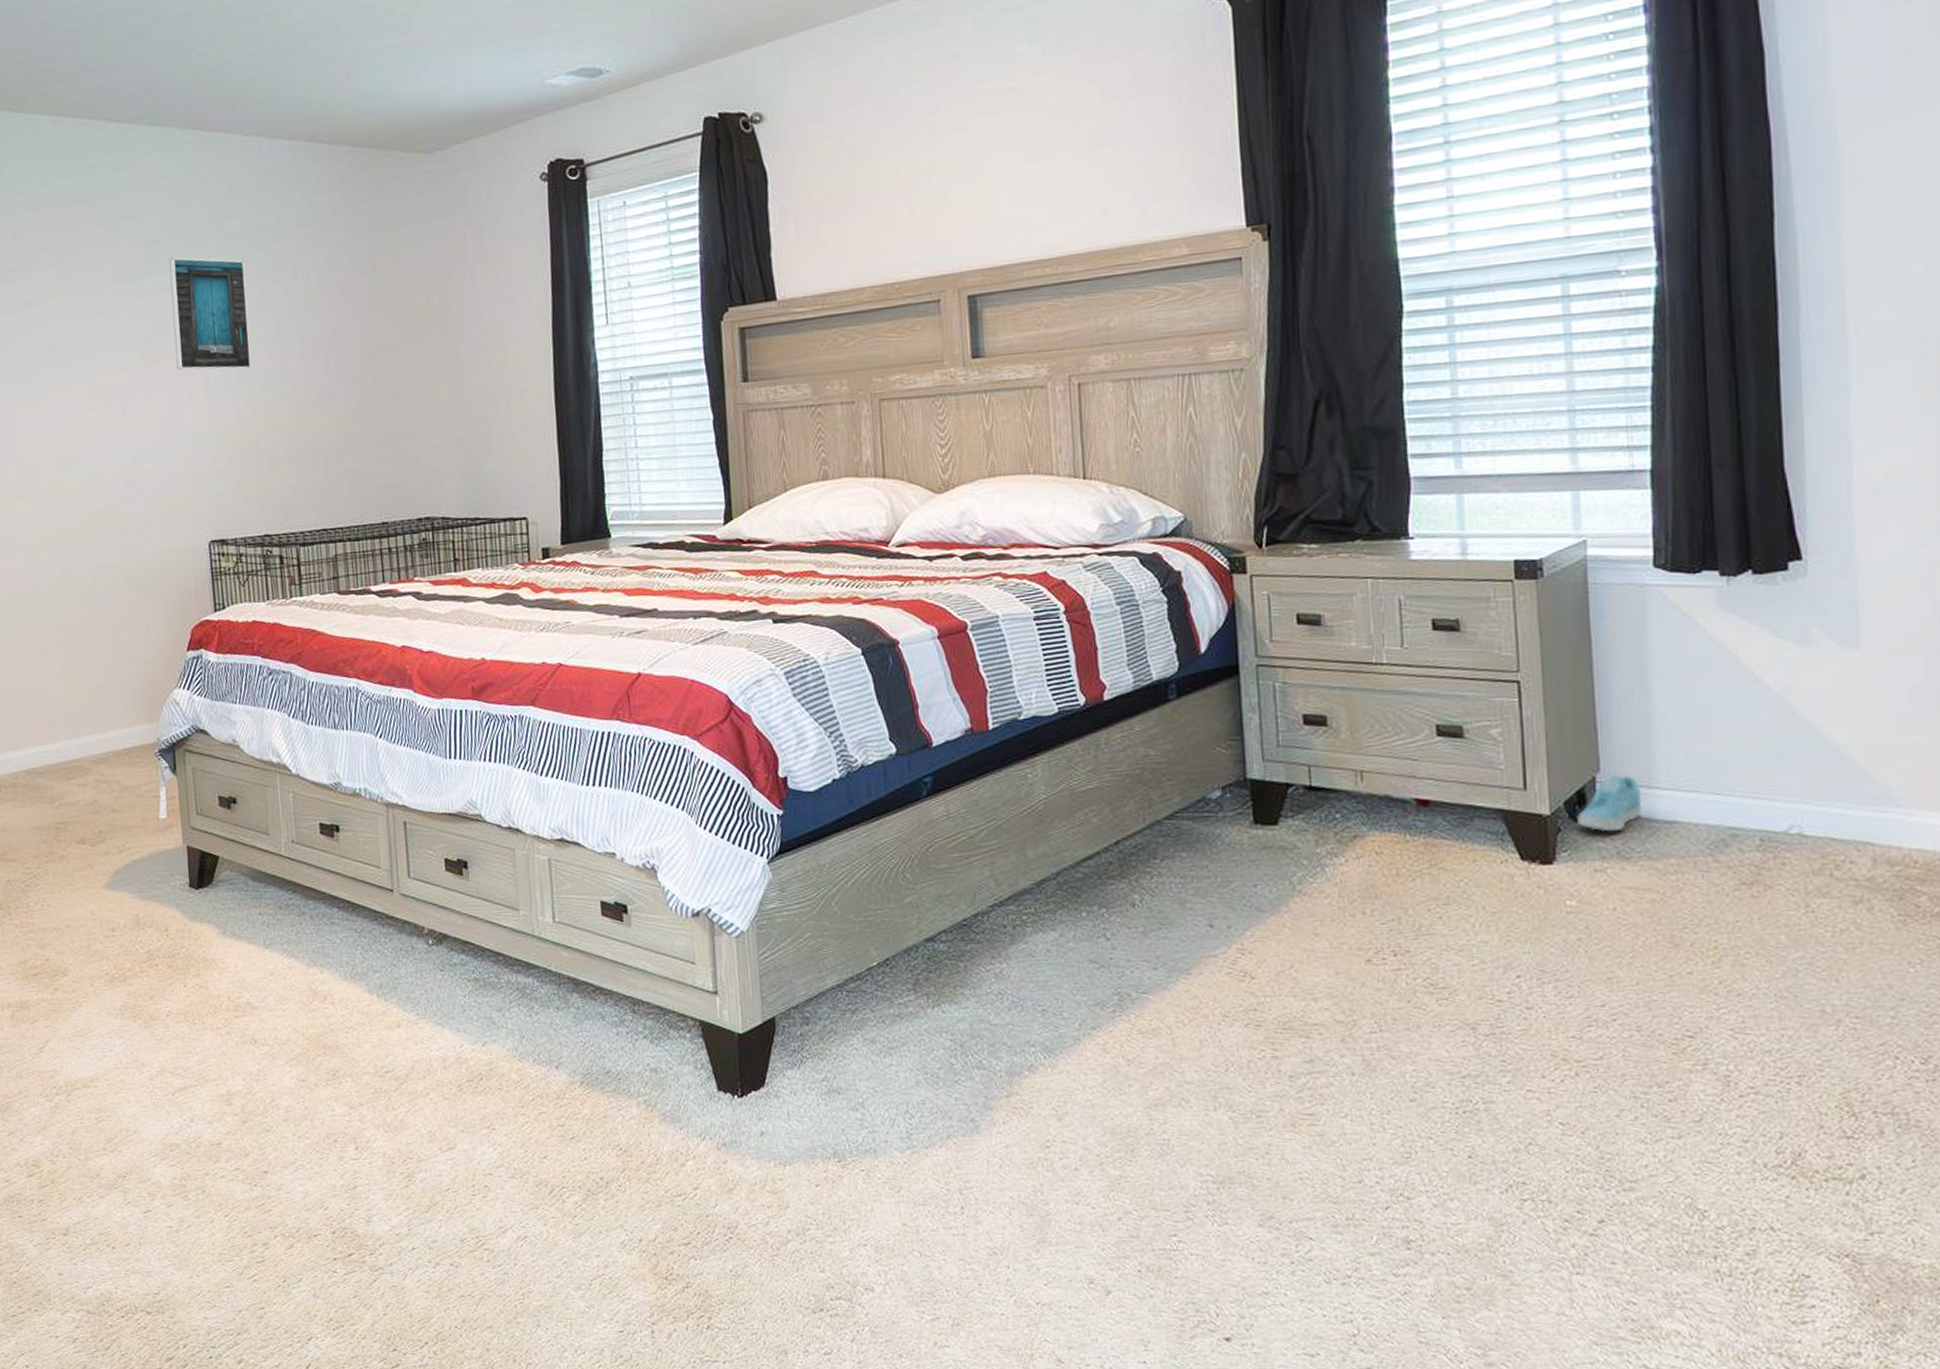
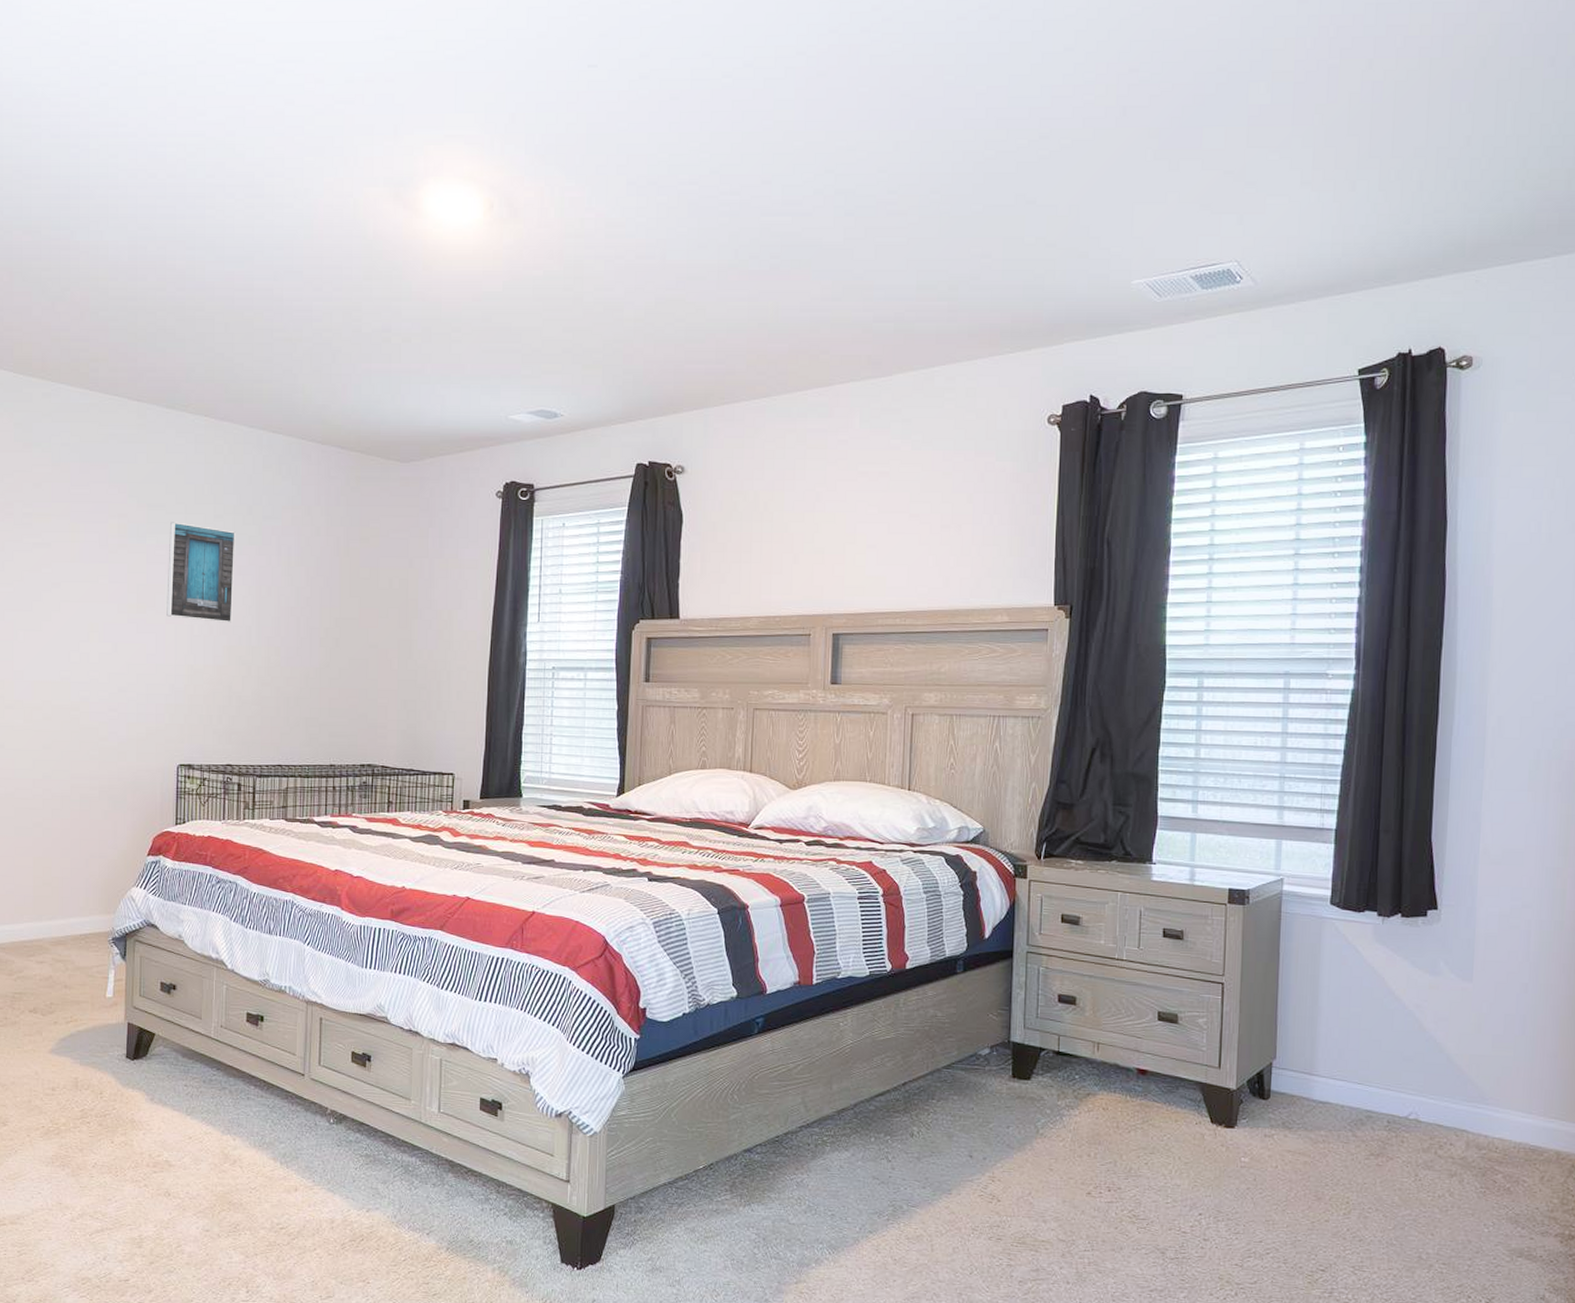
sneaker: present [1577,775,1642,832] -> none [1256,1063,1305,1107]

